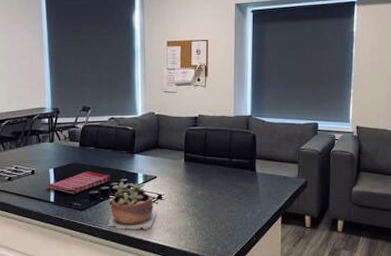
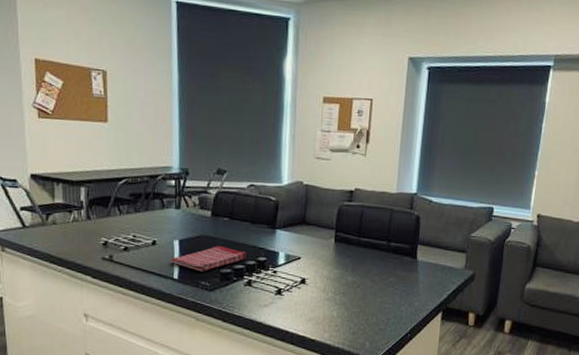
succulent plant: present [107,181,158,230] -> none [239,260,299,318]

